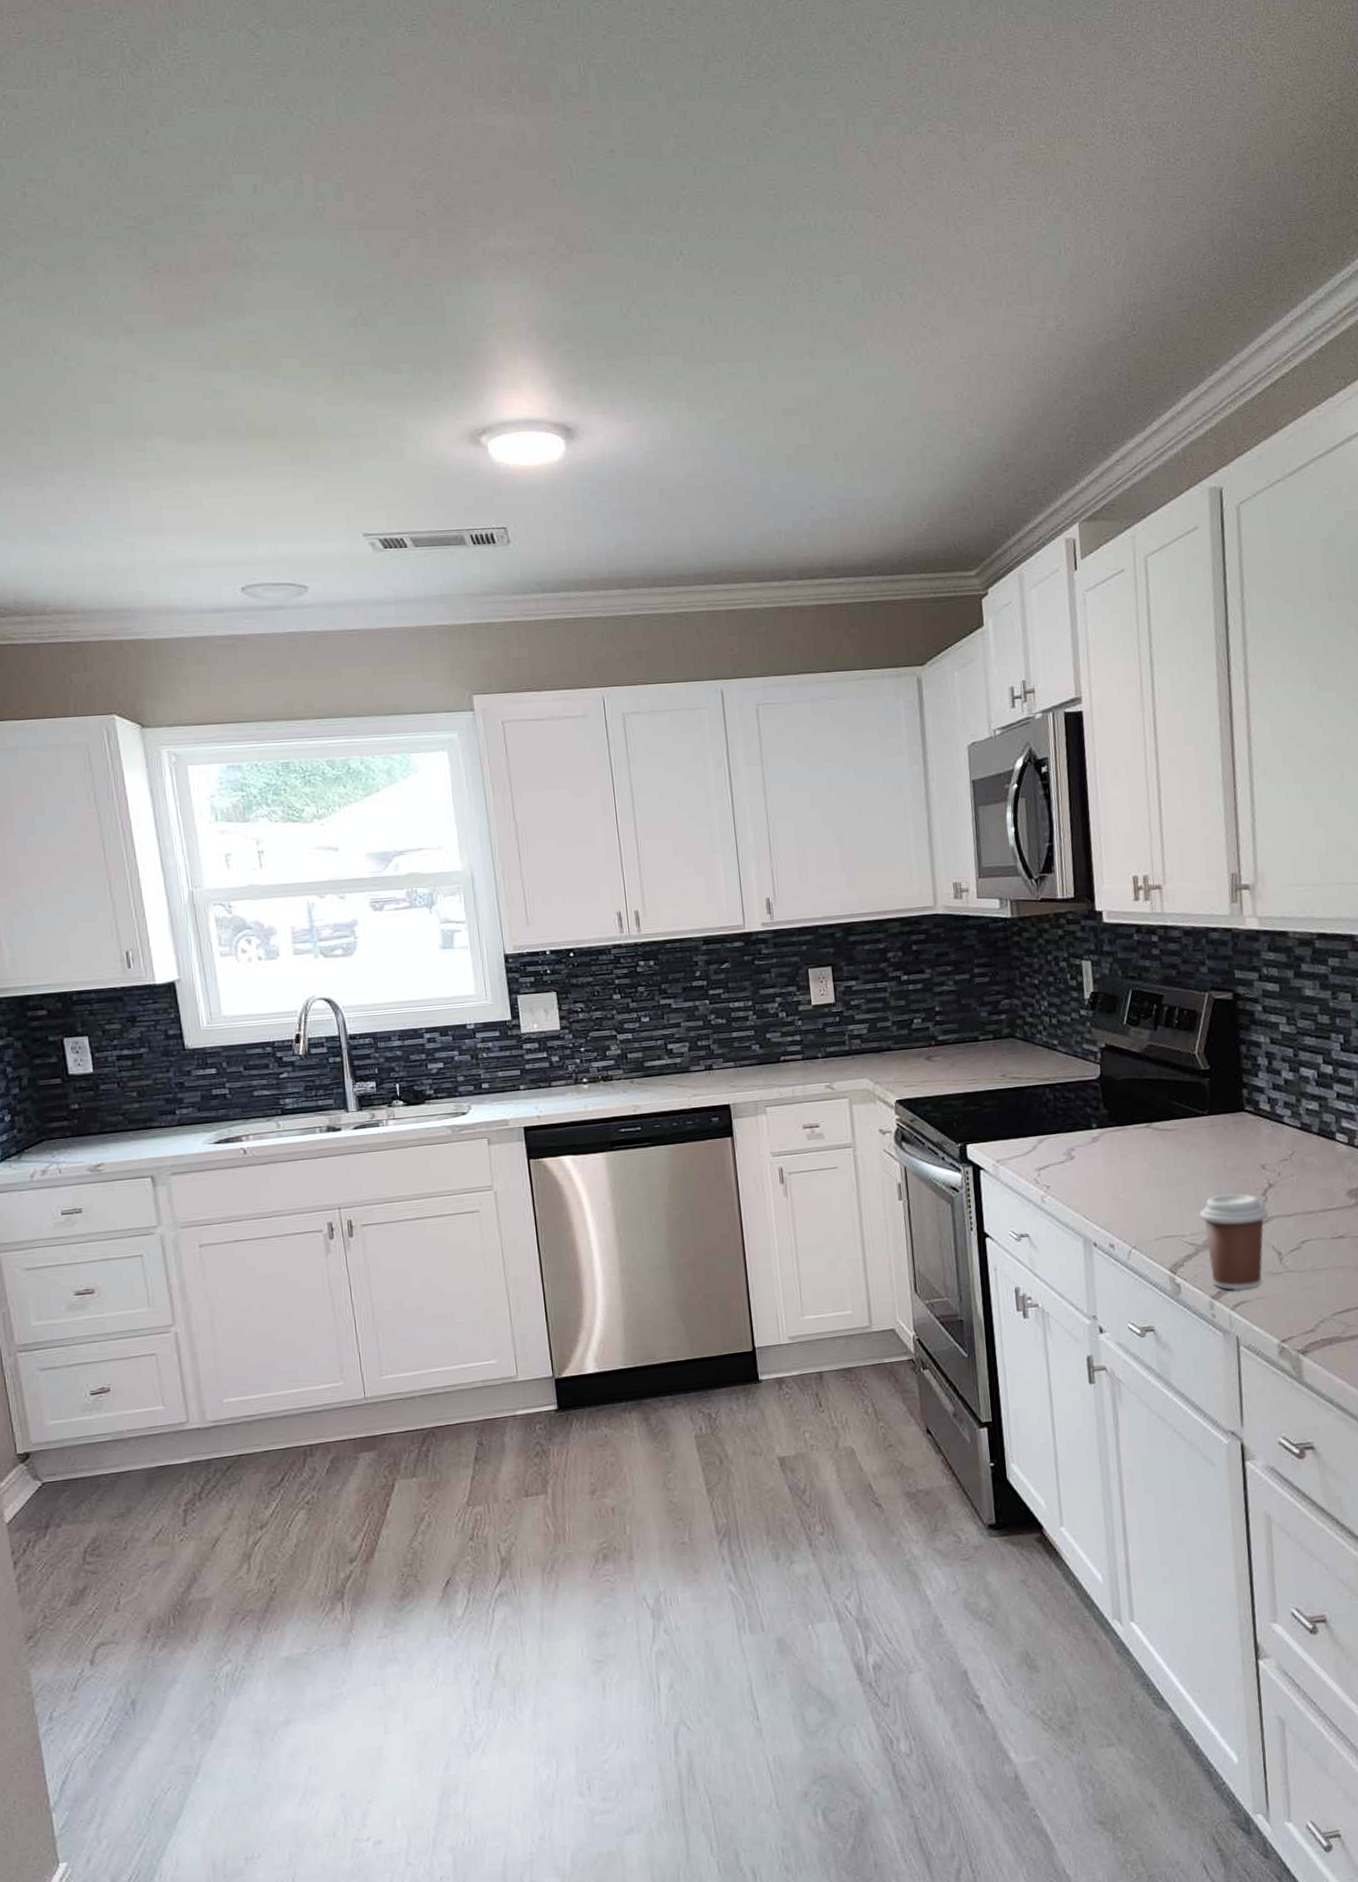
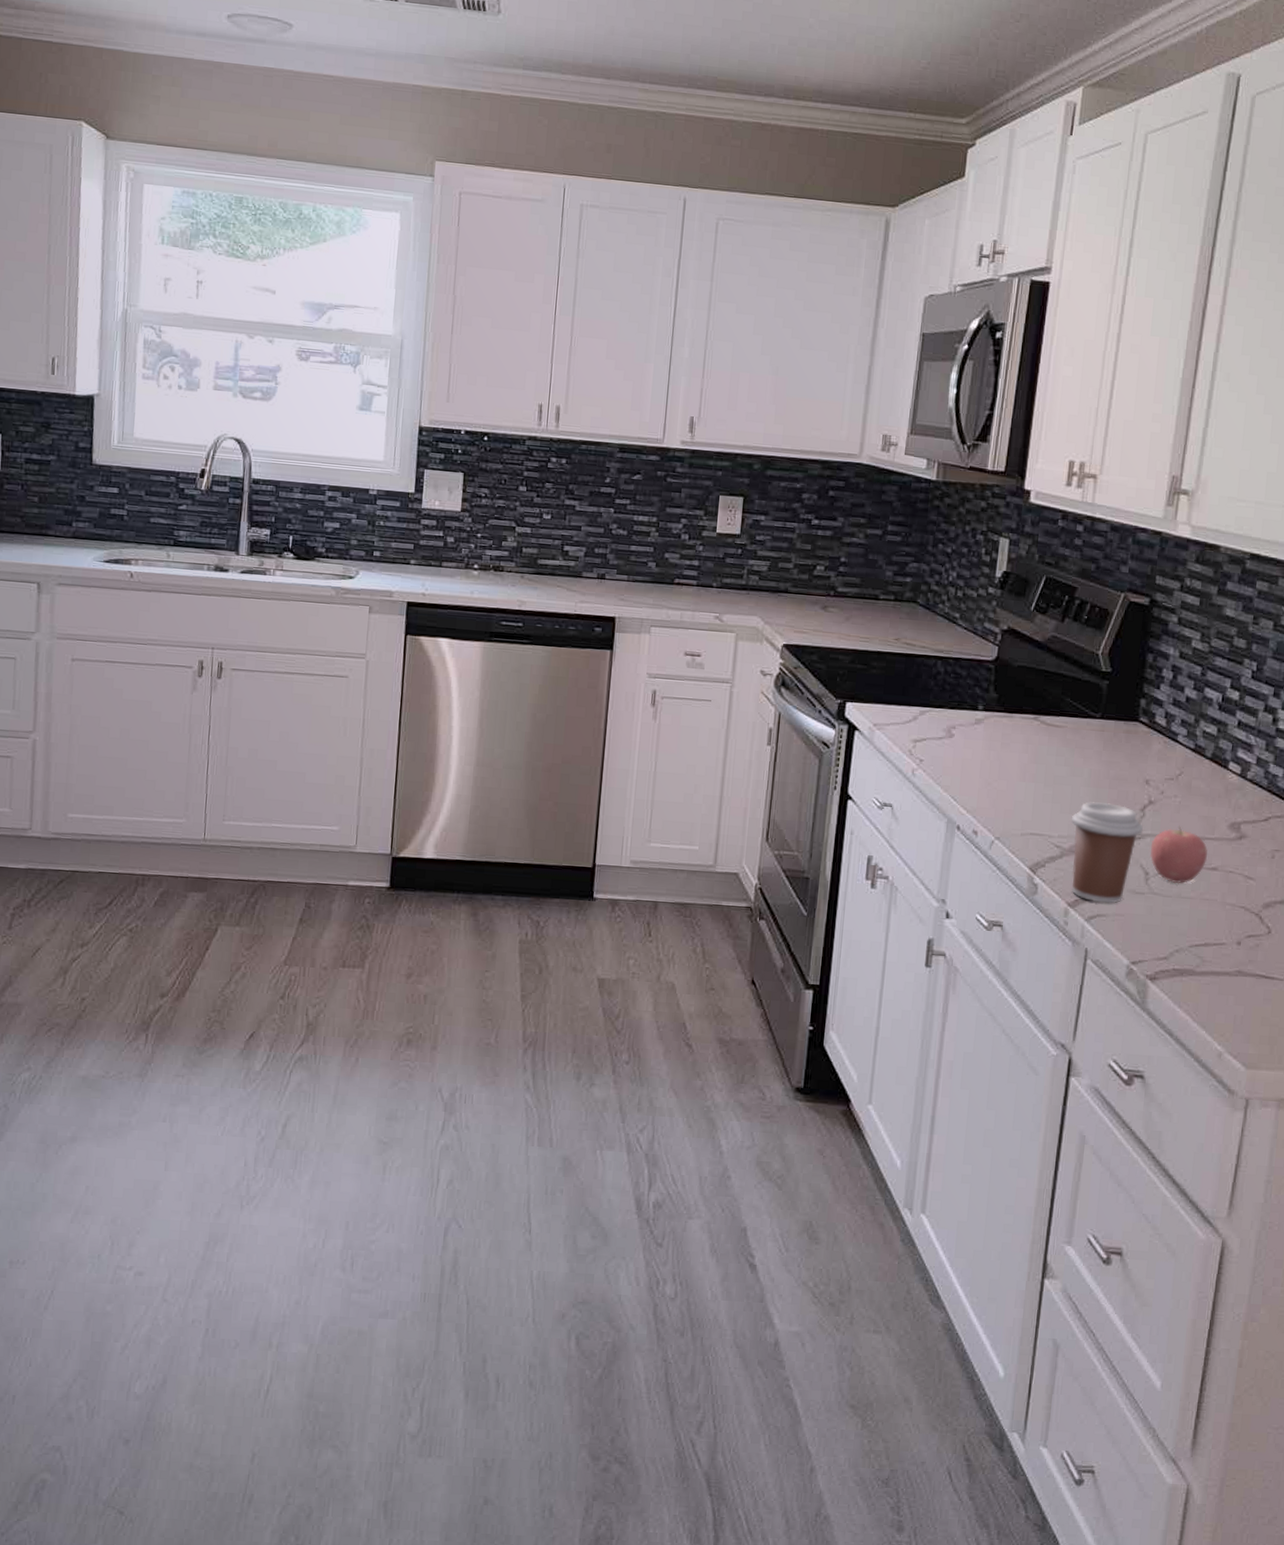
apple: none [1278,1202,1333,1258] -> present [1150,825,1208,884]

